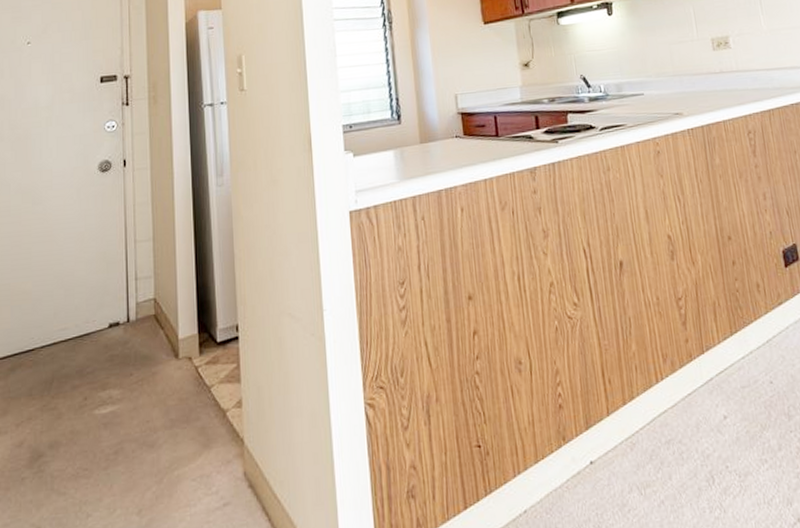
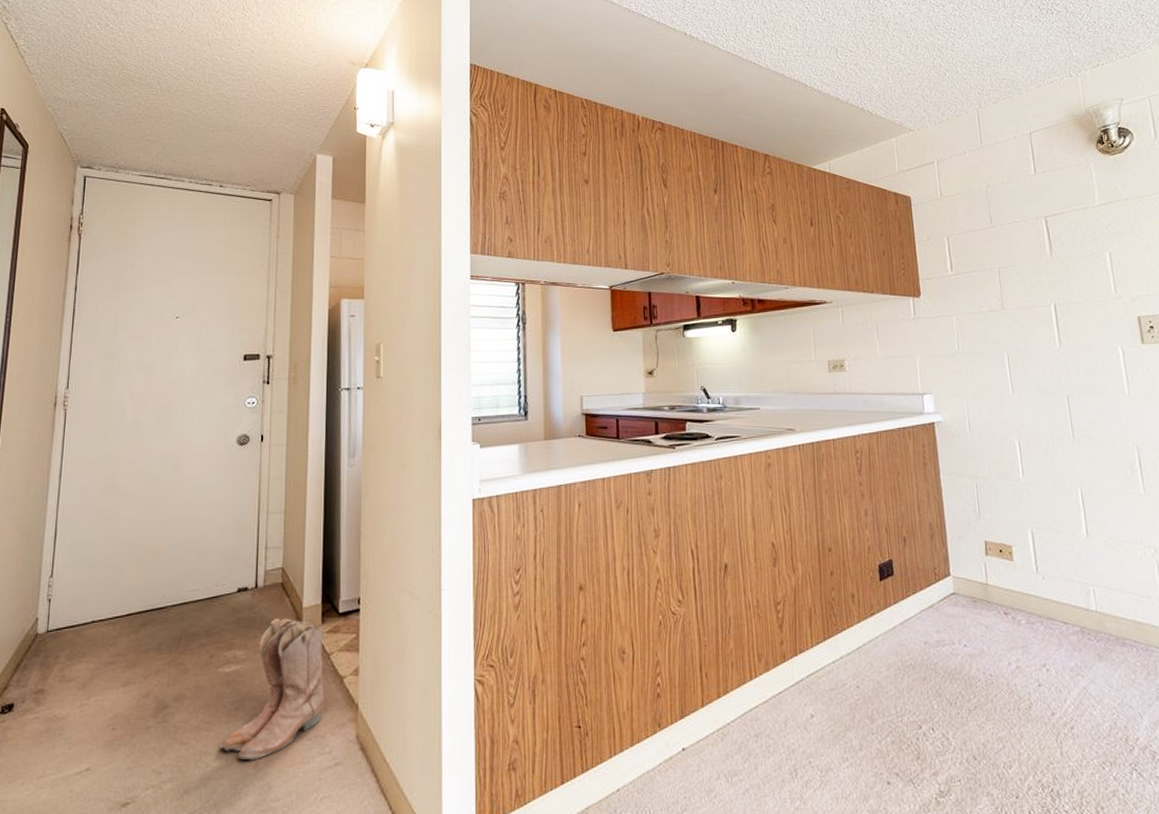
boots: none [101,351,208,507] -> present [220,618,325,761]

